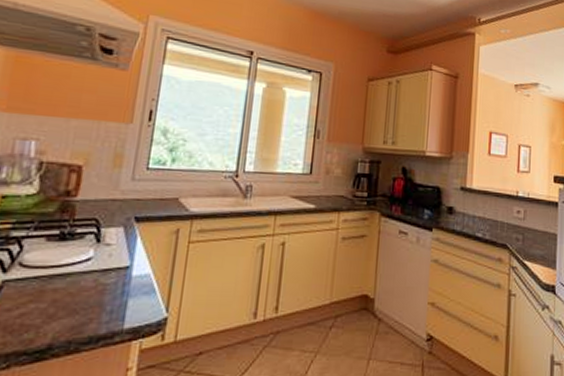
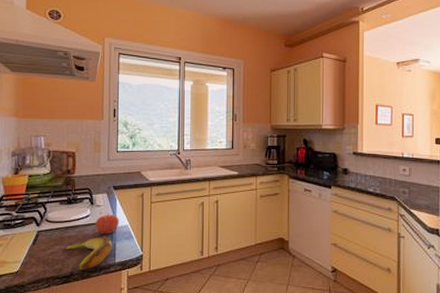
banana: none [43,289,123,341] -> present [64,236,112,270]
apple: none [98,254,138,288] -> present [95,212,119,235]

